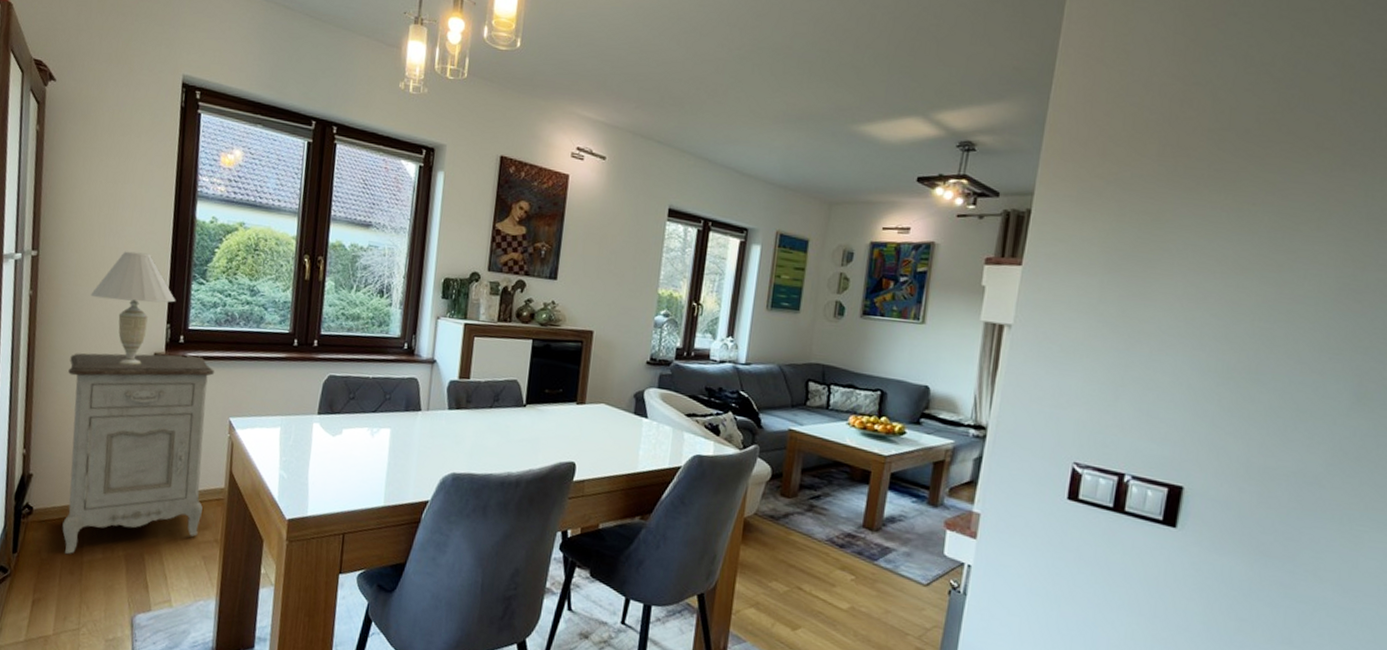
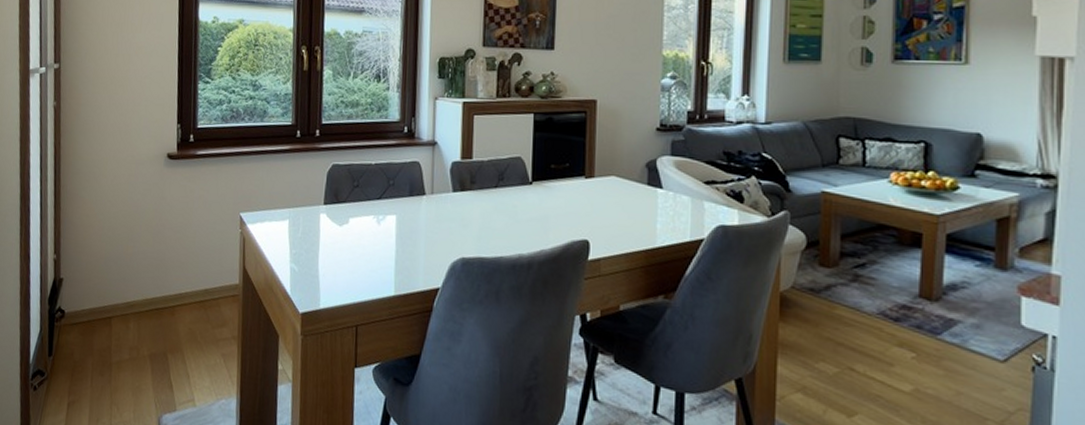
nightstand: present [62,353,215,555] -> none [91,152,224,357]
table lamp: present [90,251,176,366] -> none [107,57,185,167]

